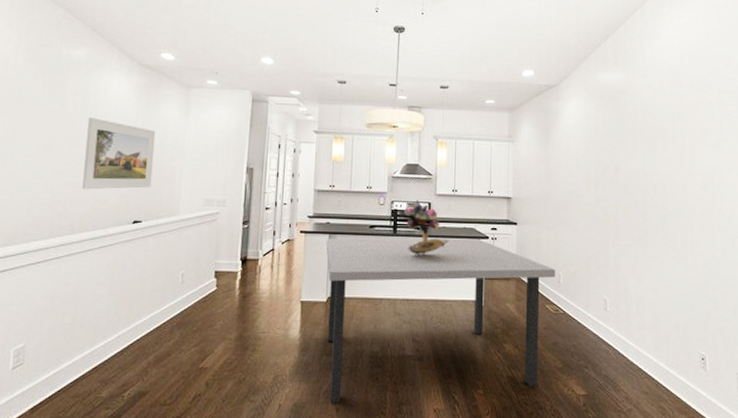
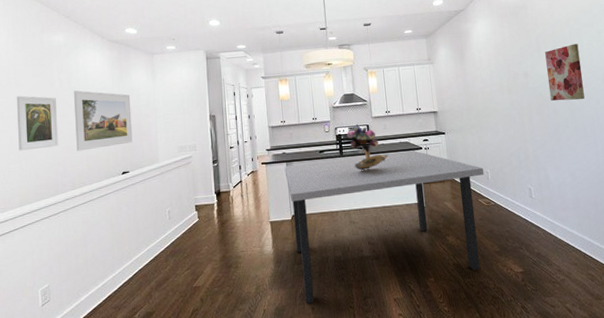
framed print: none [12,115,66,181] -> present [16,96,59,151]
wall art: none [640,141,680,206] -> present [545,43,585,101]

